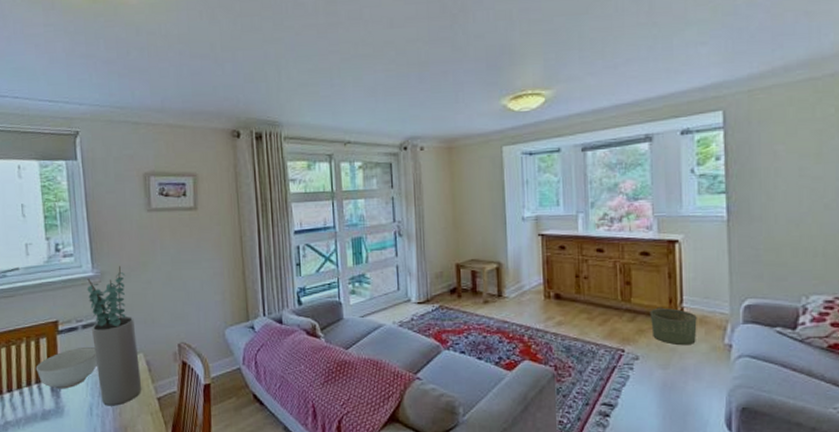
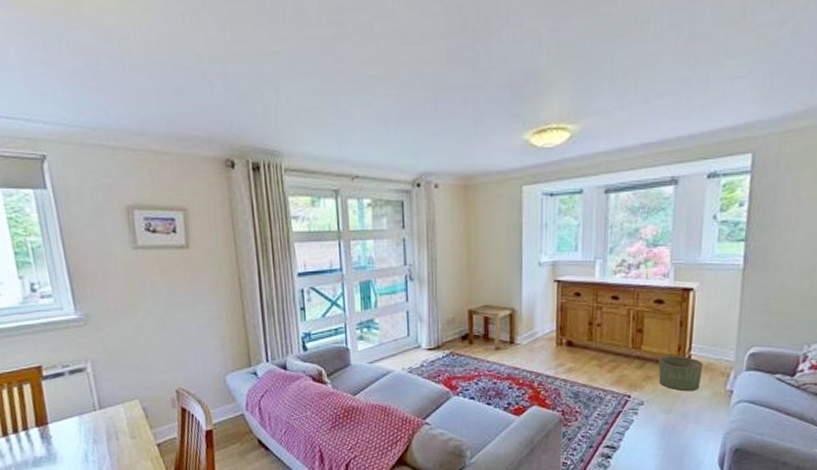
bowl: present [35,346,98,389] -> none [21,392,90,436]
vase: present [87,266,142,406] -> none [70,308,140,453]

